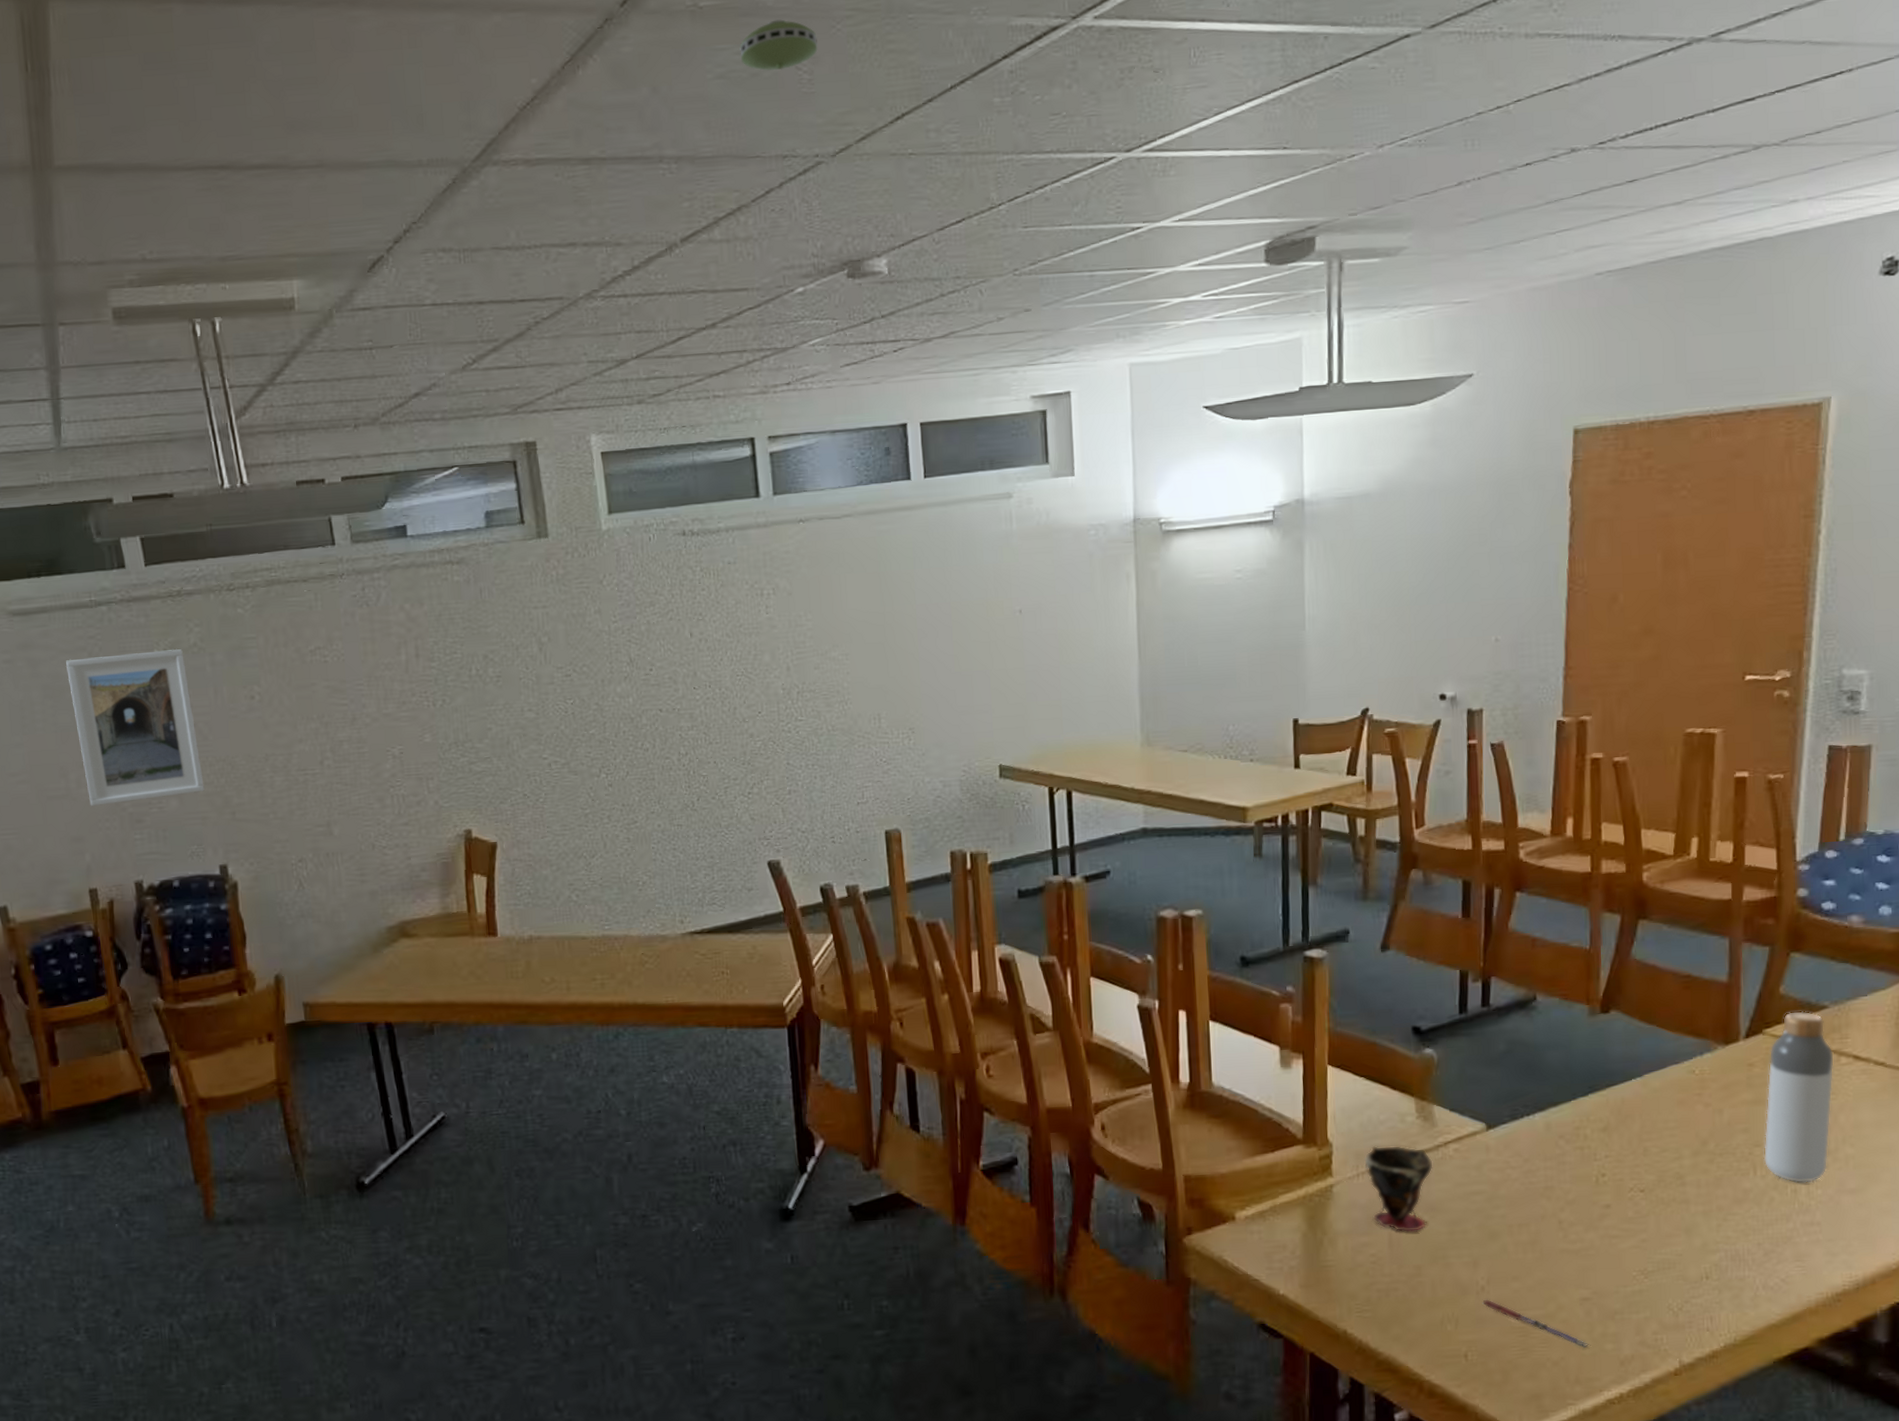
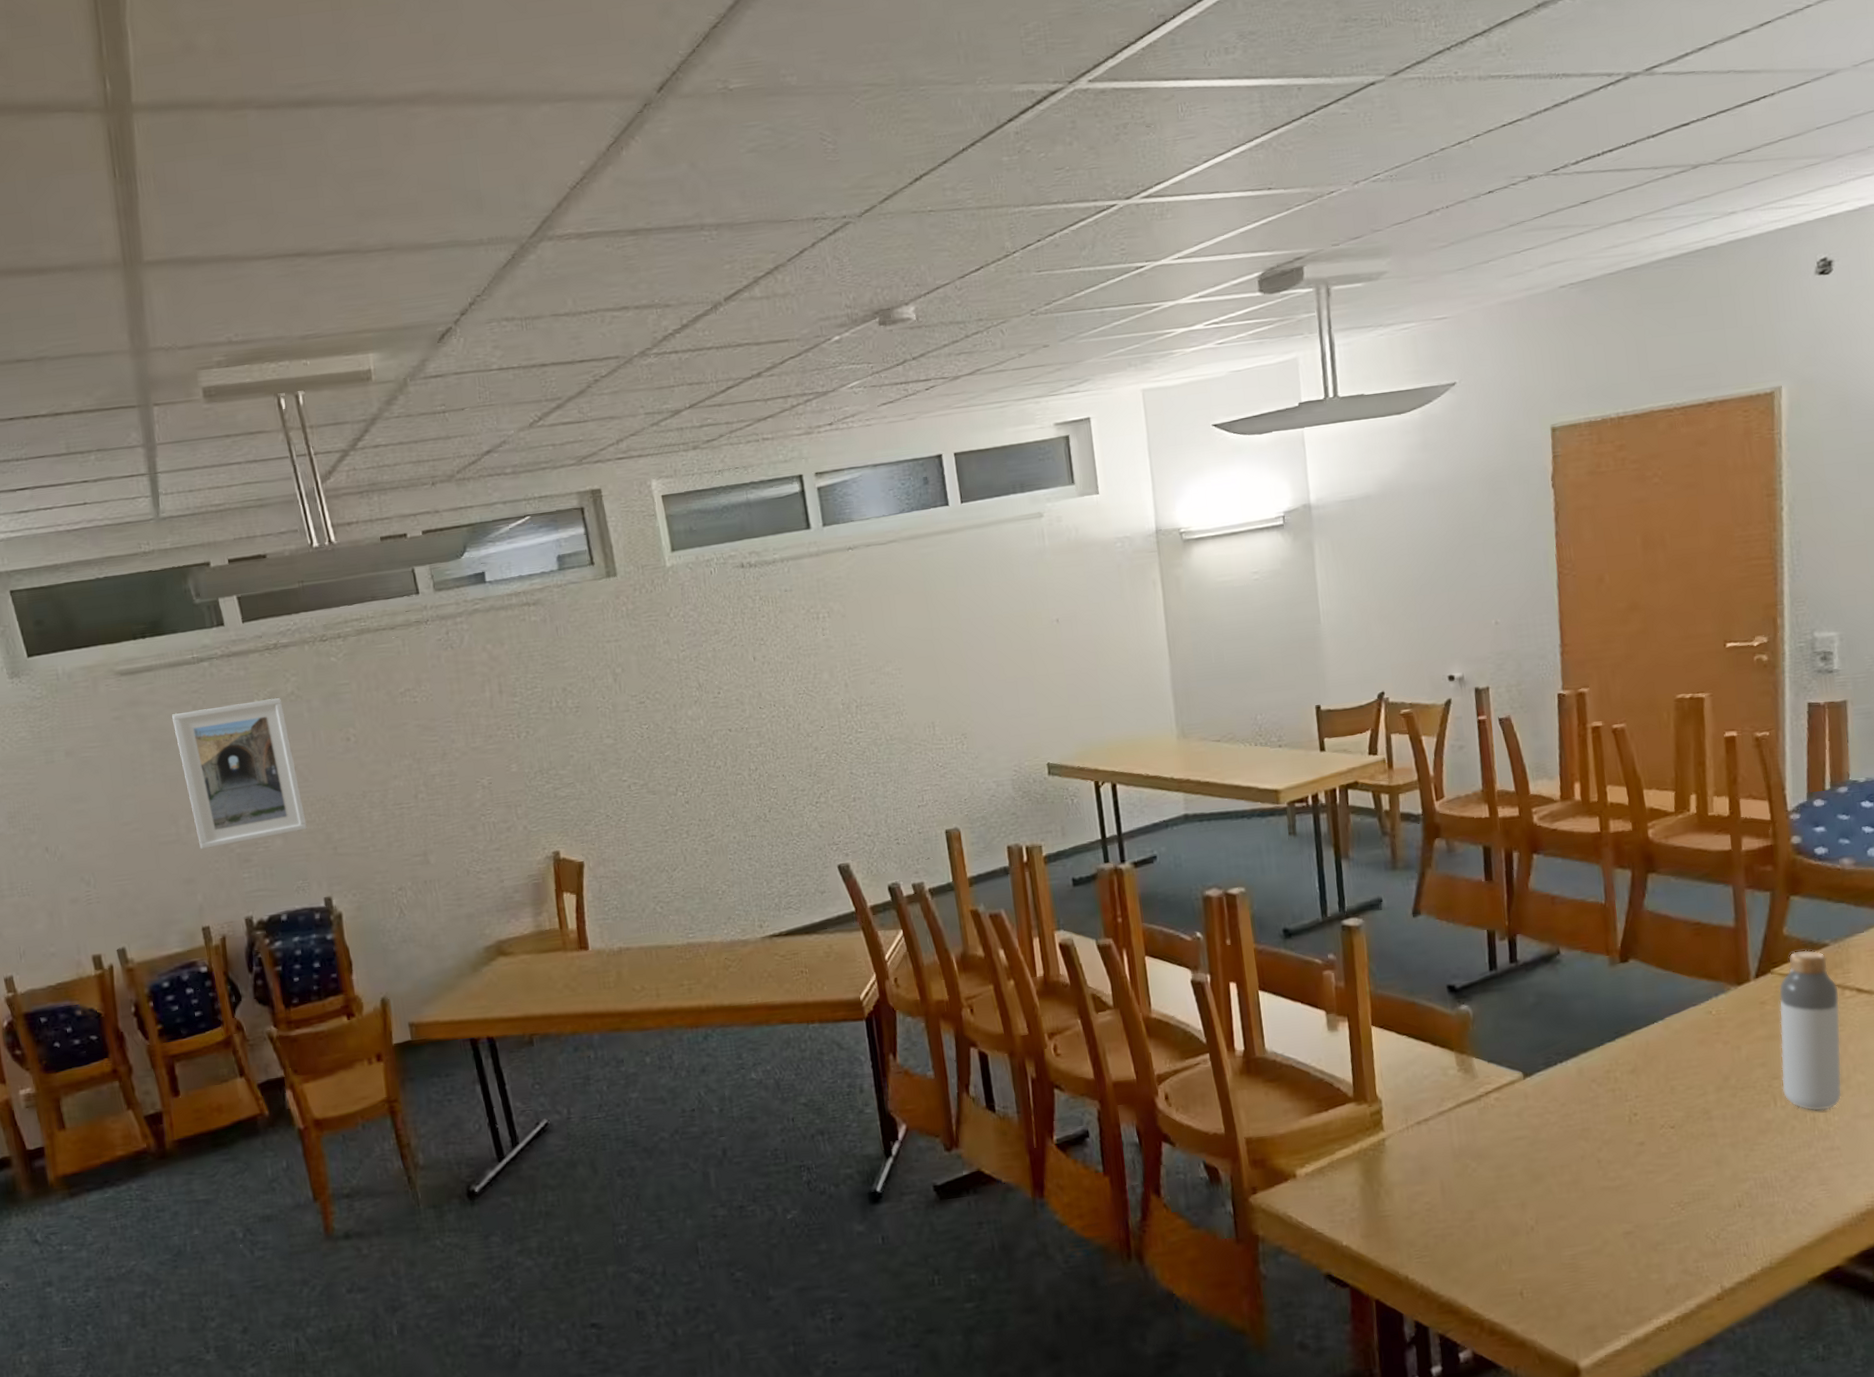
smoke detector: present [740,19,818,71] -> none [768,96,840,143]
cup: present [1364,1145,1433,1233] -> none [1412,1098,1477,1180]
pen: present [1482,1299,1590,1348] -> none [1533,1238,1636,1280]

